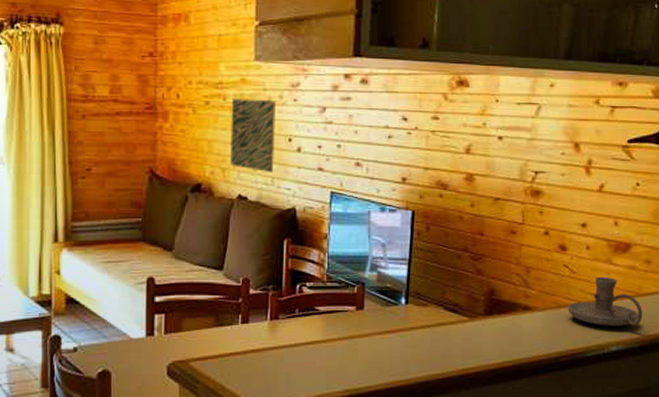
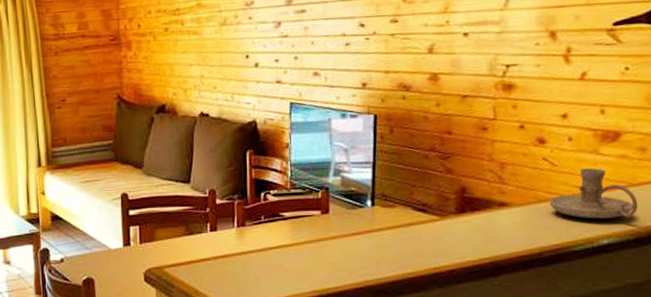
wall art: present [230,99,275,173] -> none [189,20,233,90]

